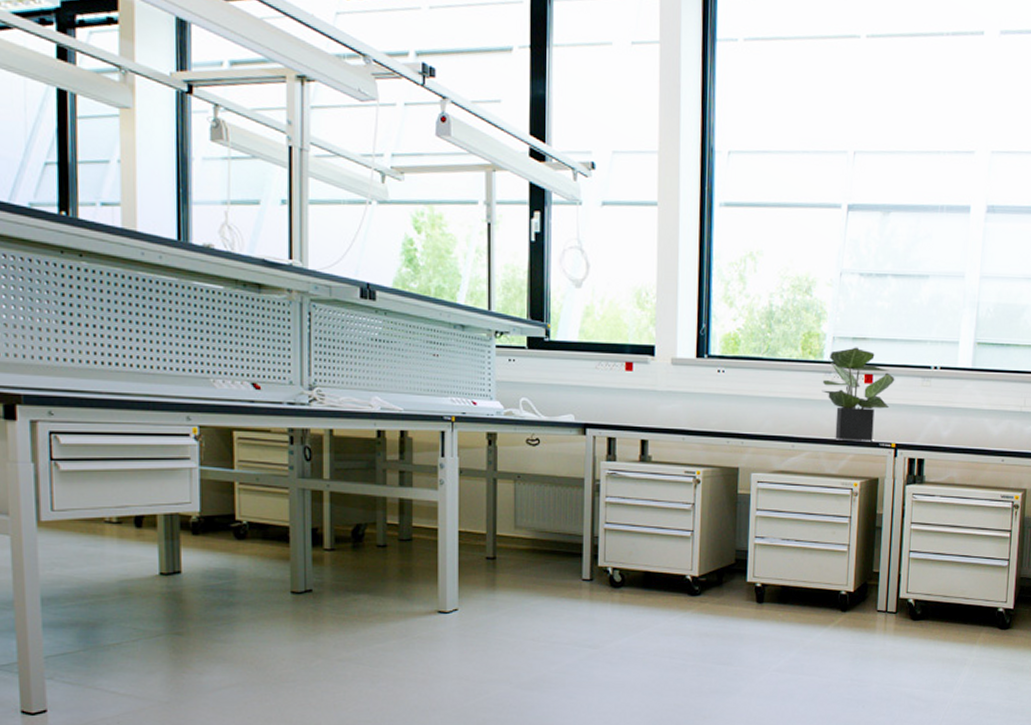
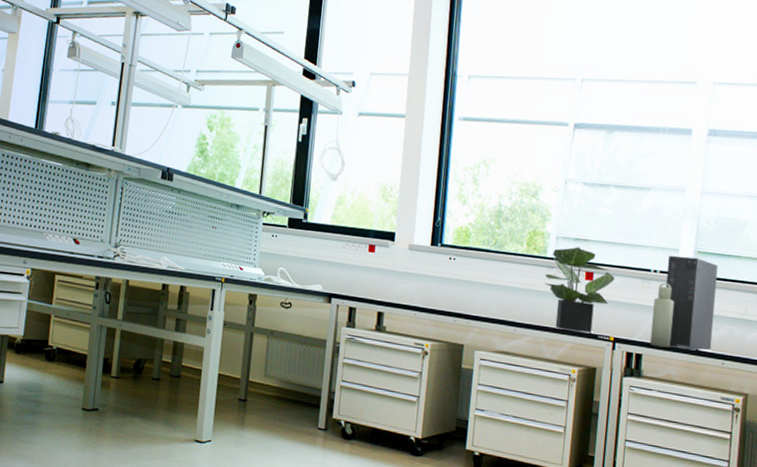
bottle: none [931,379,955,449] -> present [649,282,674,348]
desktop computer: none [946,349,998,450] -> present [665,255,718,351]

